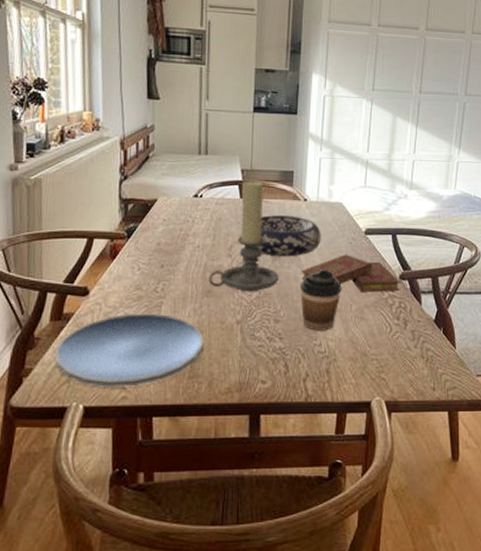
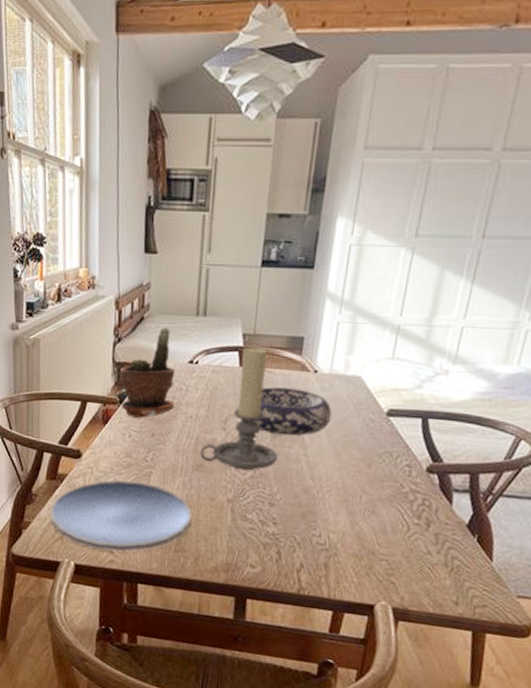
potted plant: none [127,165,182,251] -> present [120,327,175,418]
coffee cup: present [300,269,342,331] -> none [301,452,352,522]
book: present [301,254,400,292] -> none [304,437,427,486]

